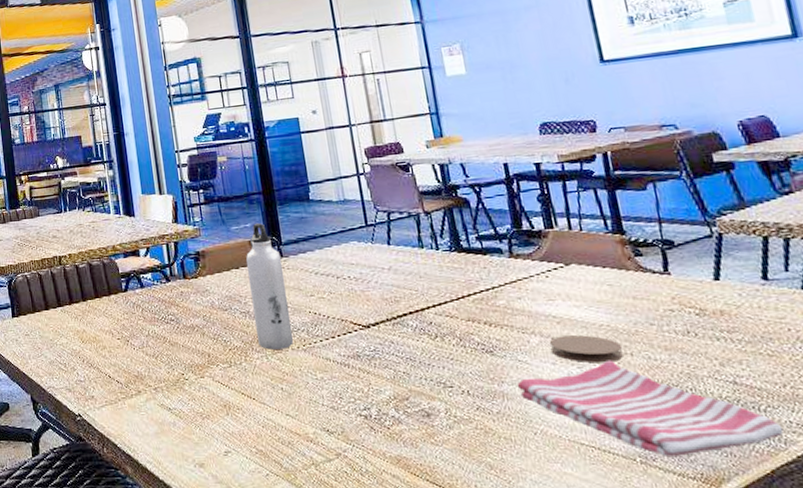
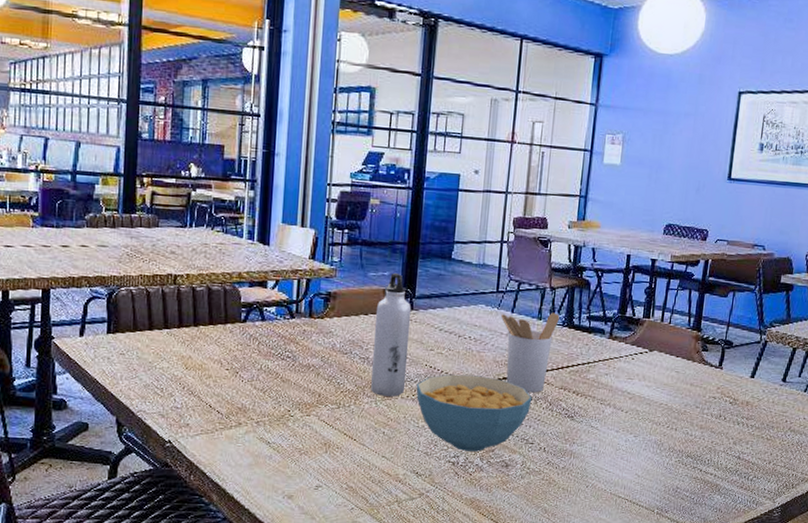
cereal bowl: none [304,316,438,402] -> present [416,374,533,452]
utensil holder: none [376,238,448,329] -> present [500,312,560,393]
dish towel: present [516,360,784,456] -> none [584,432,759,510]
coaster: present [549,335,623,363] -> none [618,409,671,434]

